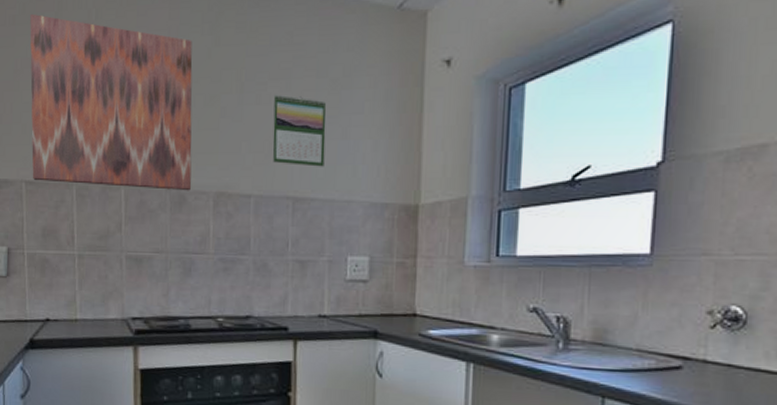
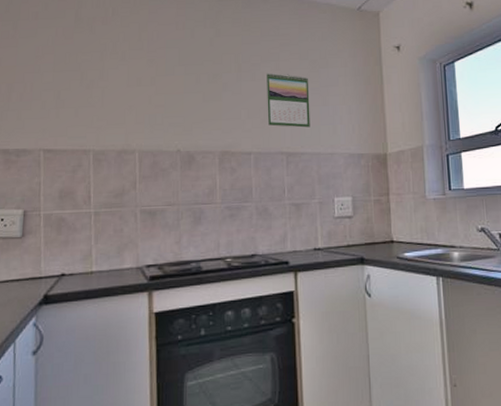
wall art: present [30,14,193,191] -> none [50,11,200,152]

